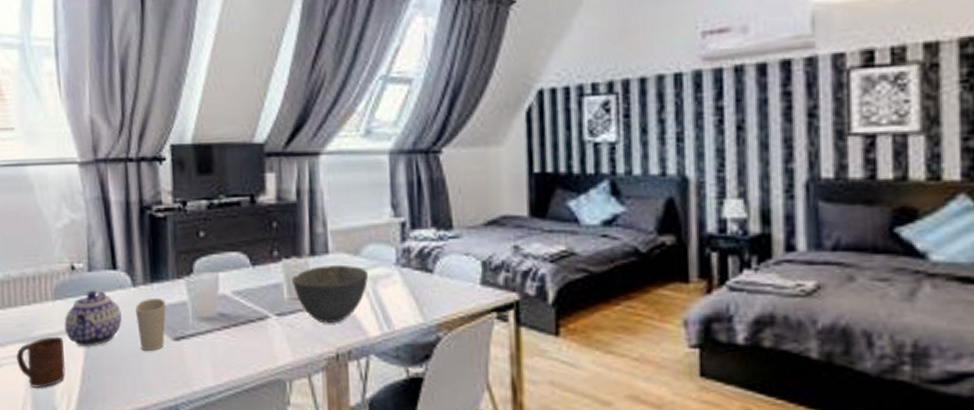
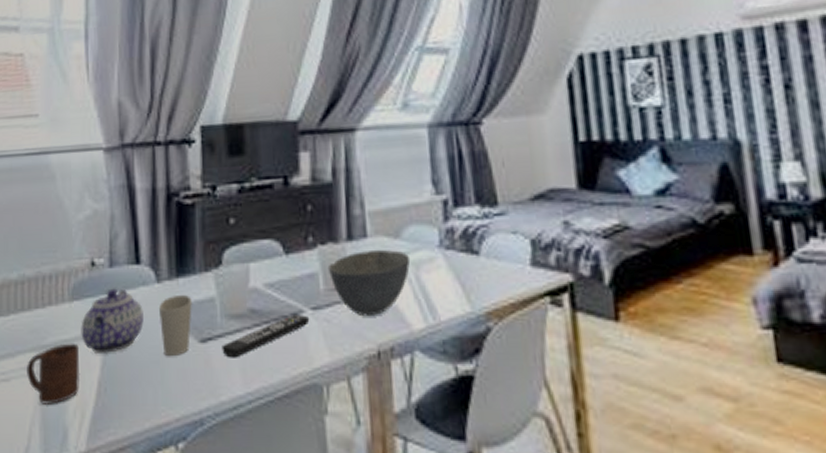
remote control: none [194,318,275,355] -> present [222,313,310,358]

